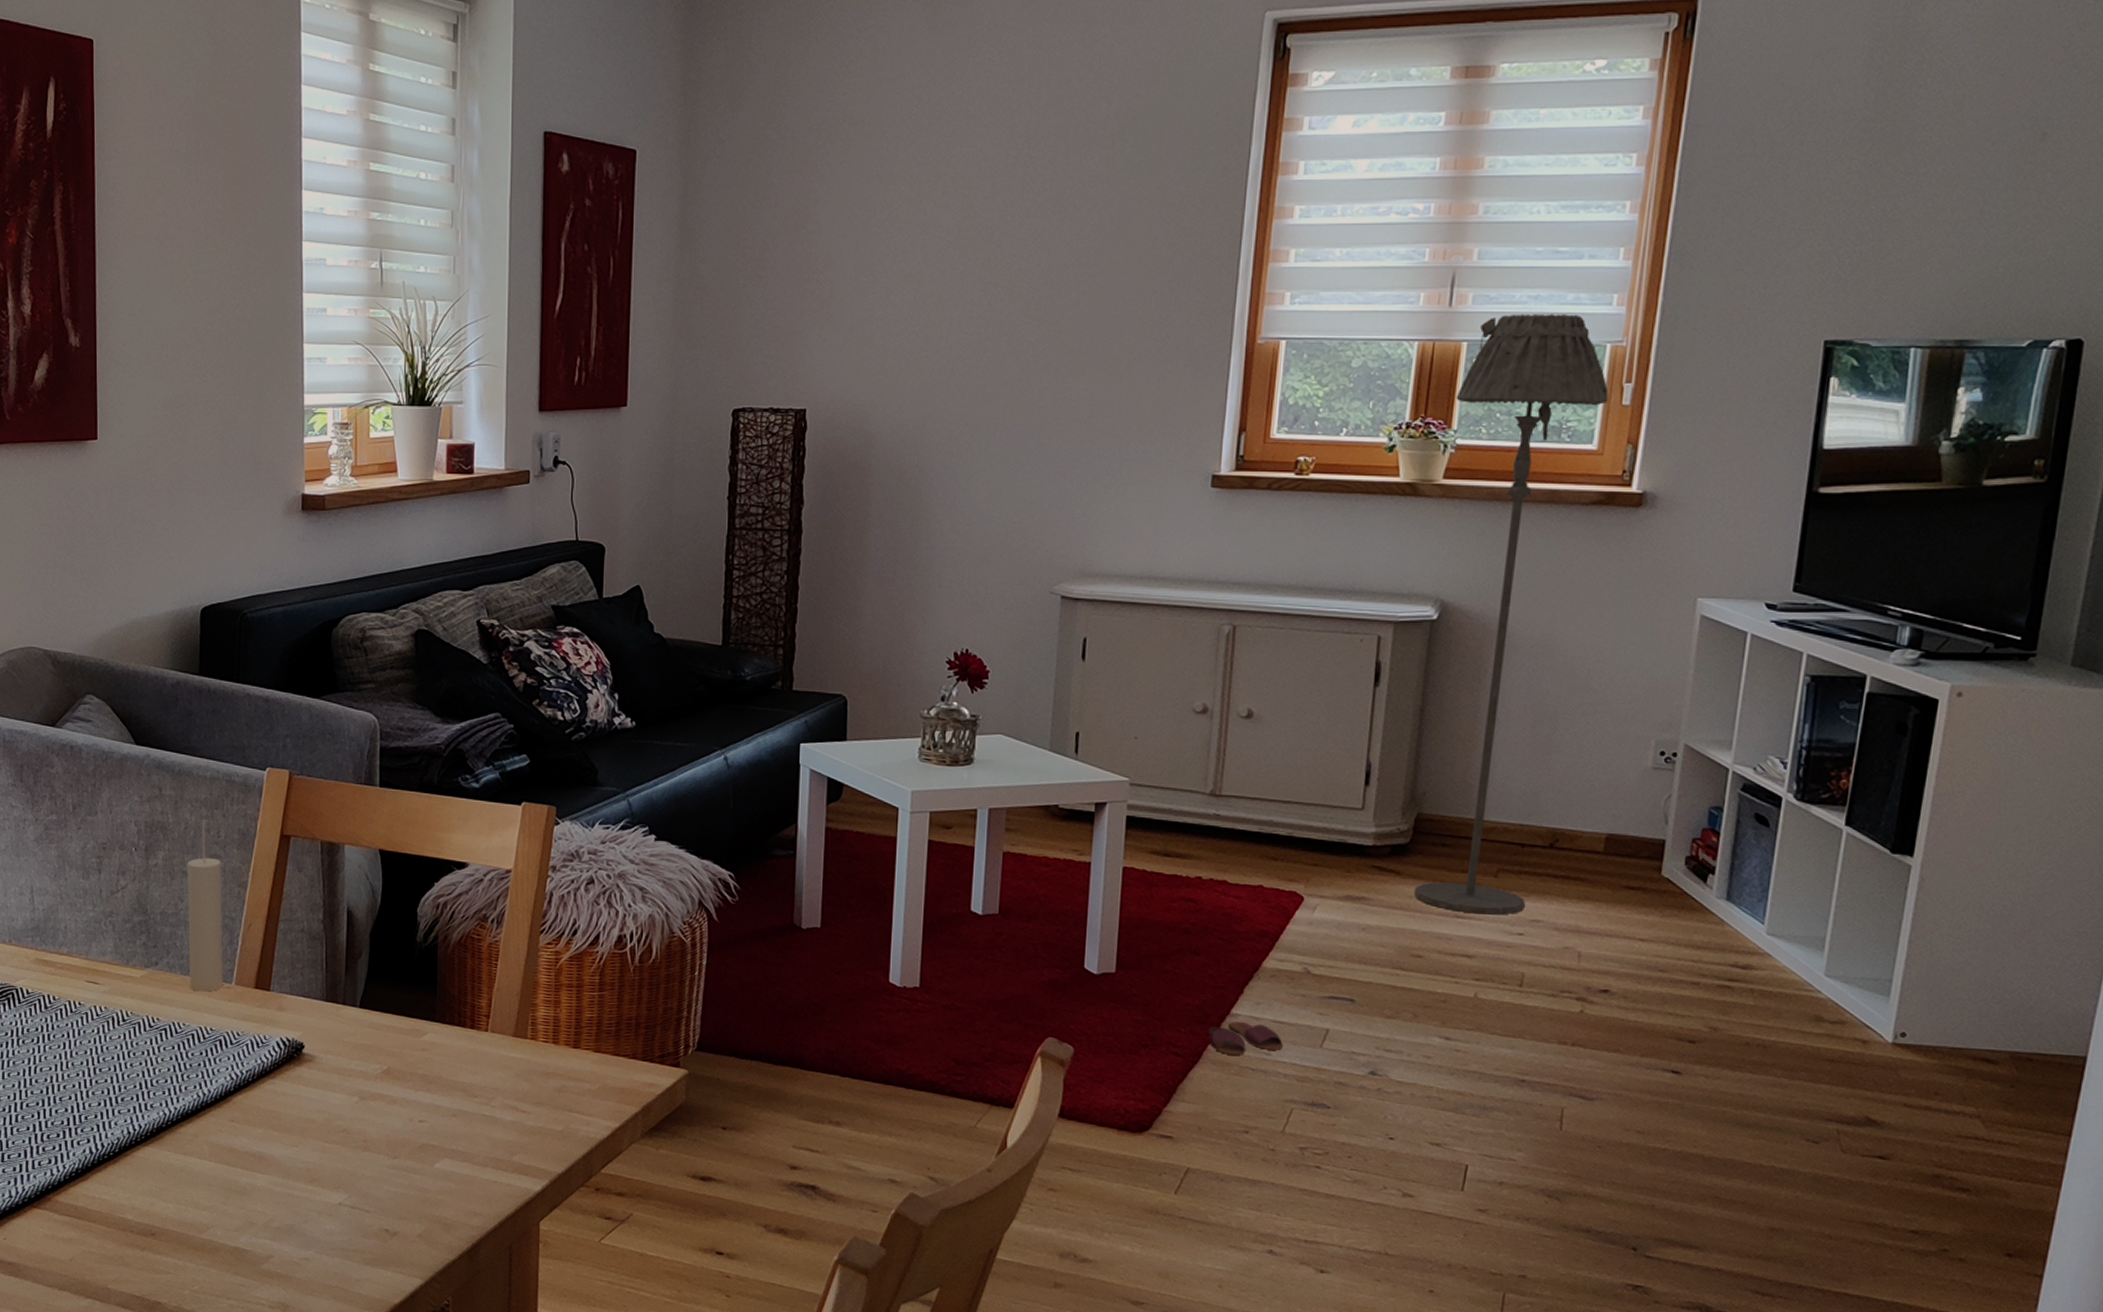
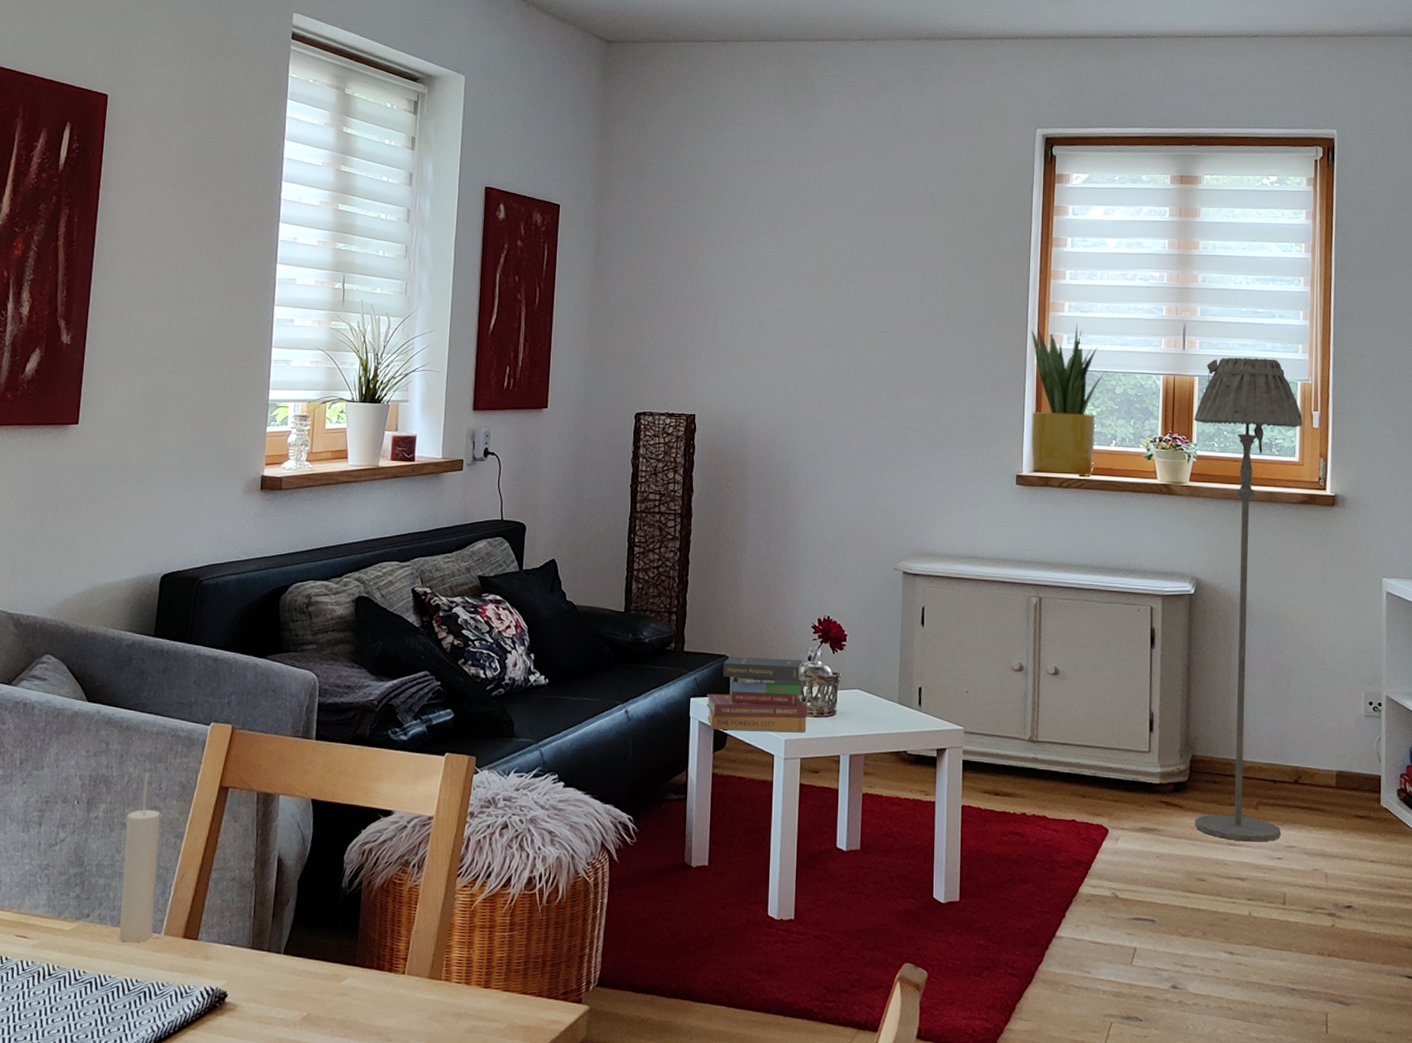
books: none [819,697,939,784] -> present [707,657,807,733]
slippers: present [1208,1021,1283,1056] -> none [1039,942,1100,975]
planter: none [1232,277,1342,472] -> present [1031,324,1107,474]

